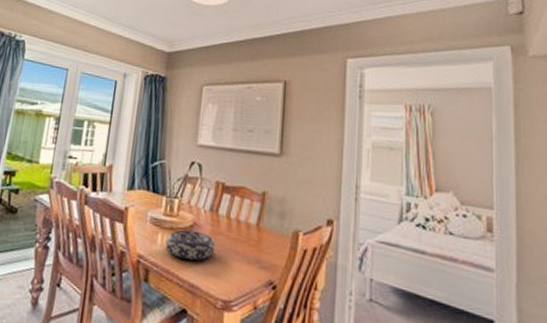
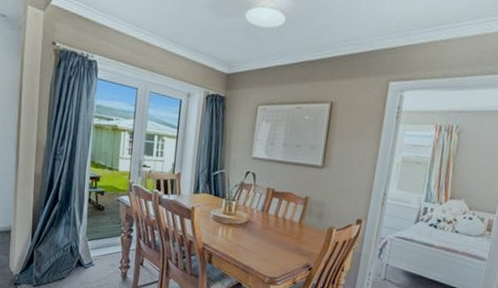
decorative bowl: present [165,229,216,261] -> none [225,225,265,249]

